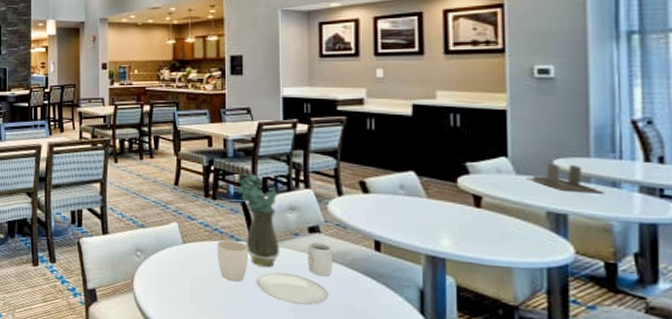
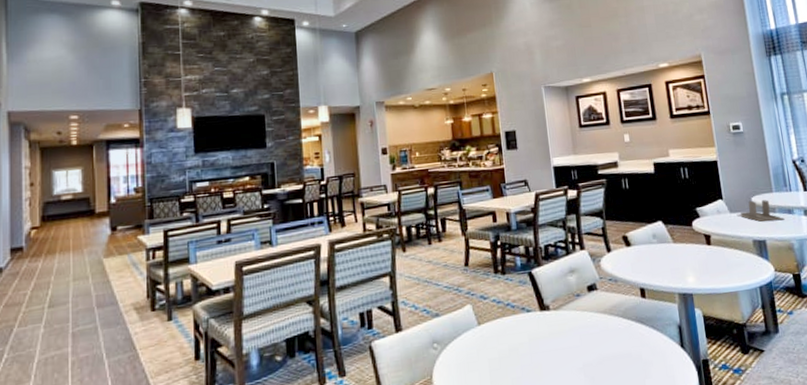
cup: present [217,239,249,282] -> none [510,312,540,355]
vase: present [238,170,279,268] -> none [522,242,566,334]
plate: present [256,271,330,306] -> none [548,334,611,364]
mug: present [308,242,334,277] -> none [588,299,611,332]

